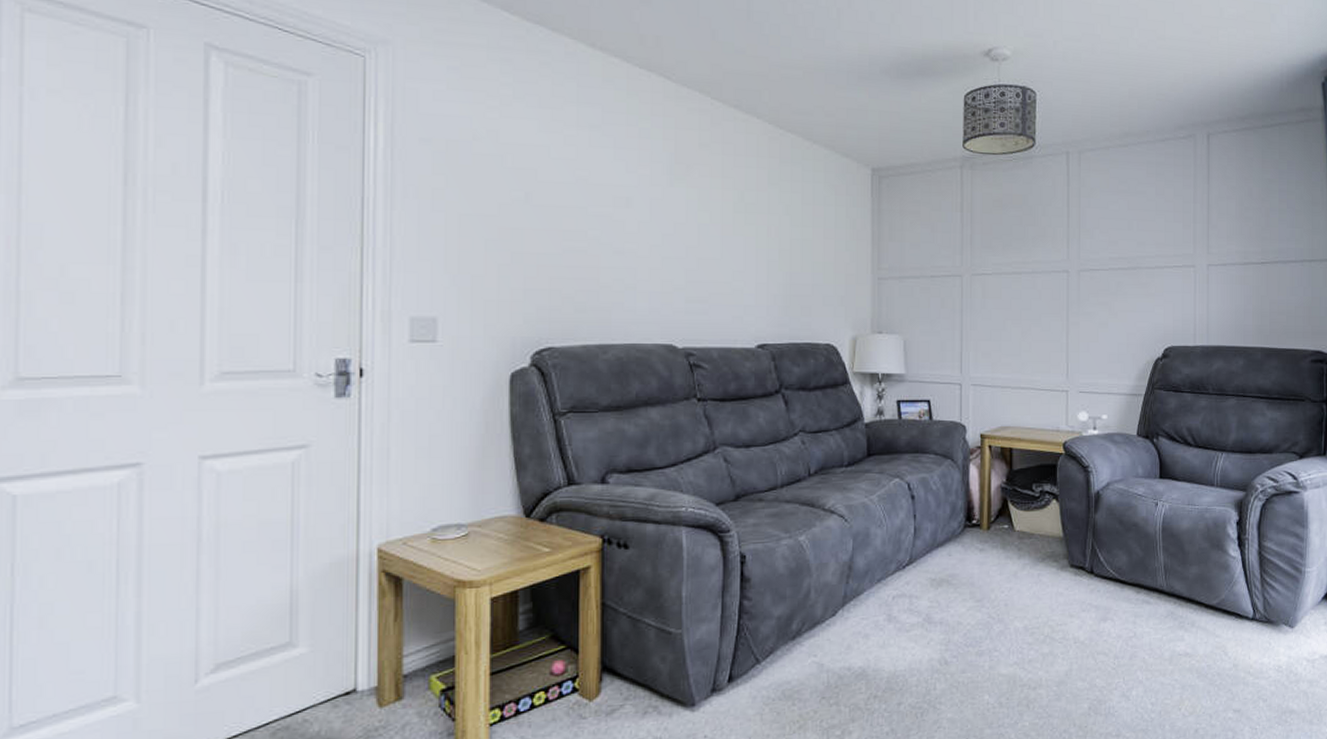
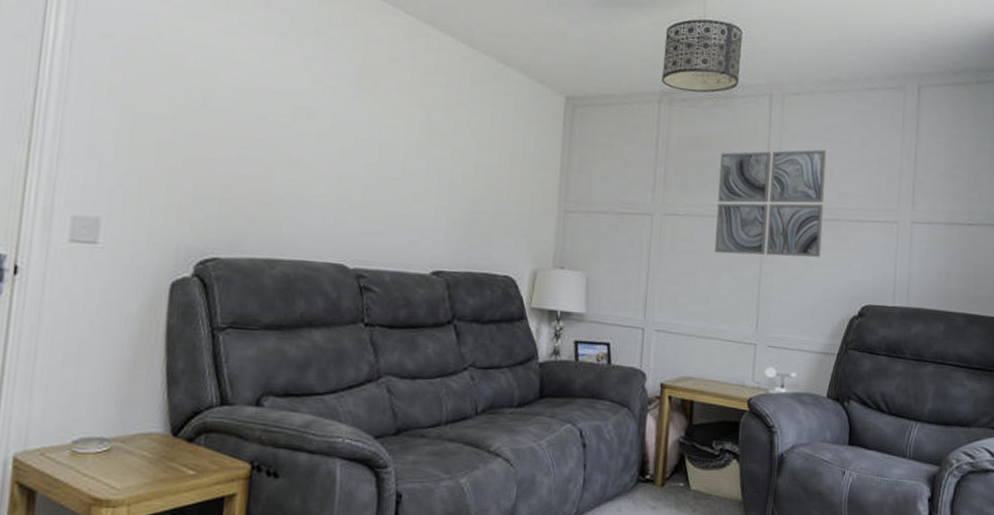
wall art: none [1023,202,1124,308] -> present [714,149,827,258]

